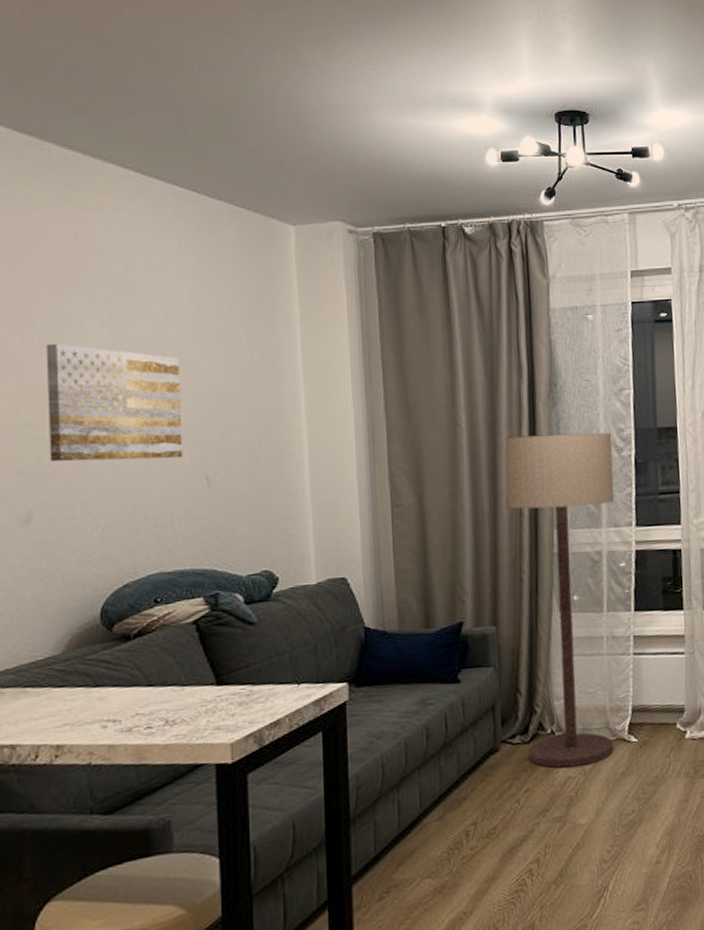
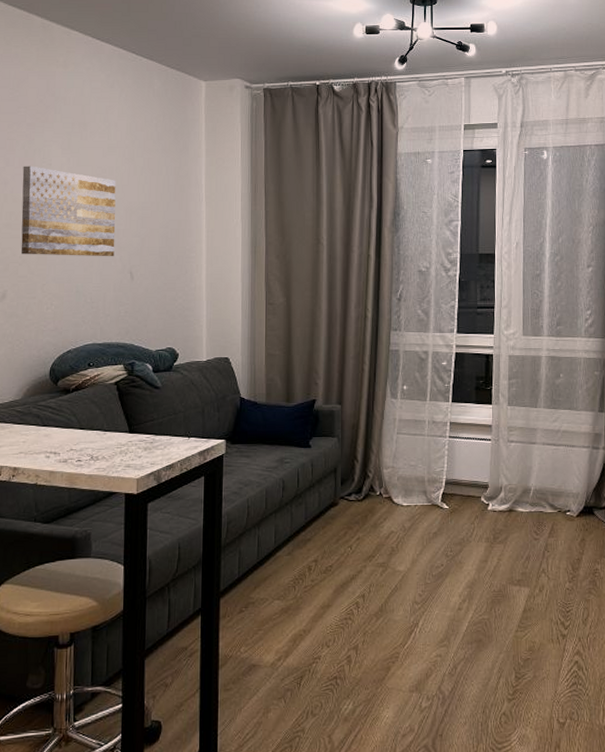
floor lamp: present [504,432,614,768] -> none [356,254,442,524]

